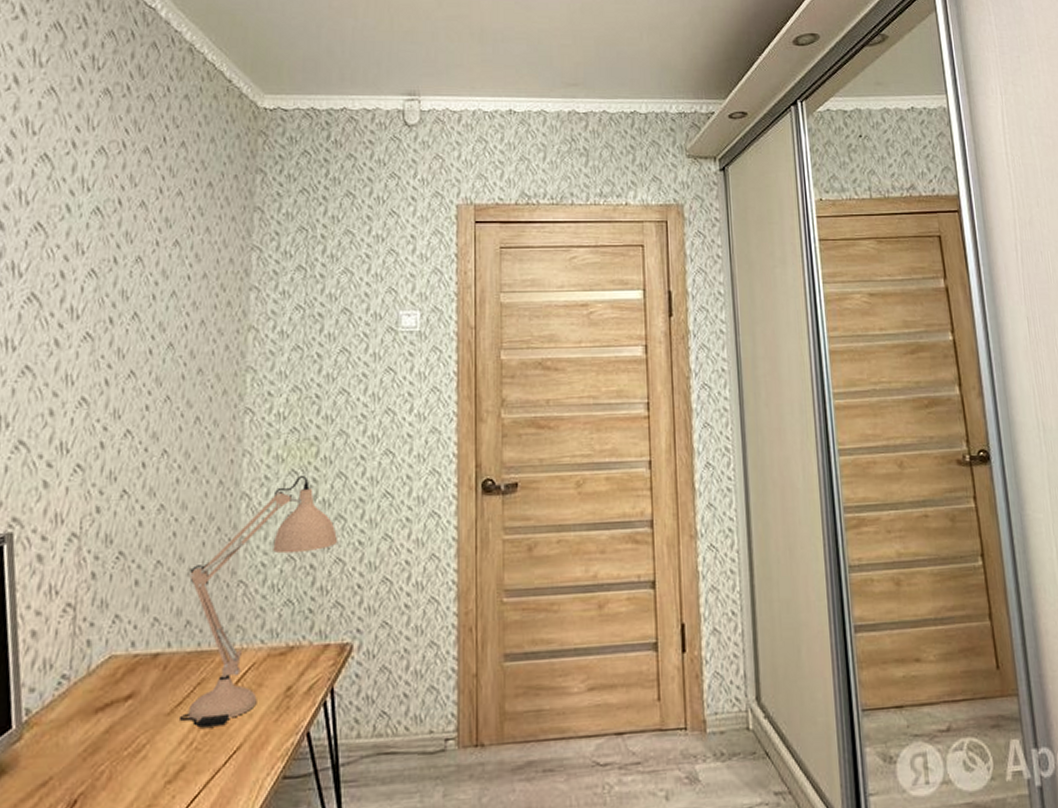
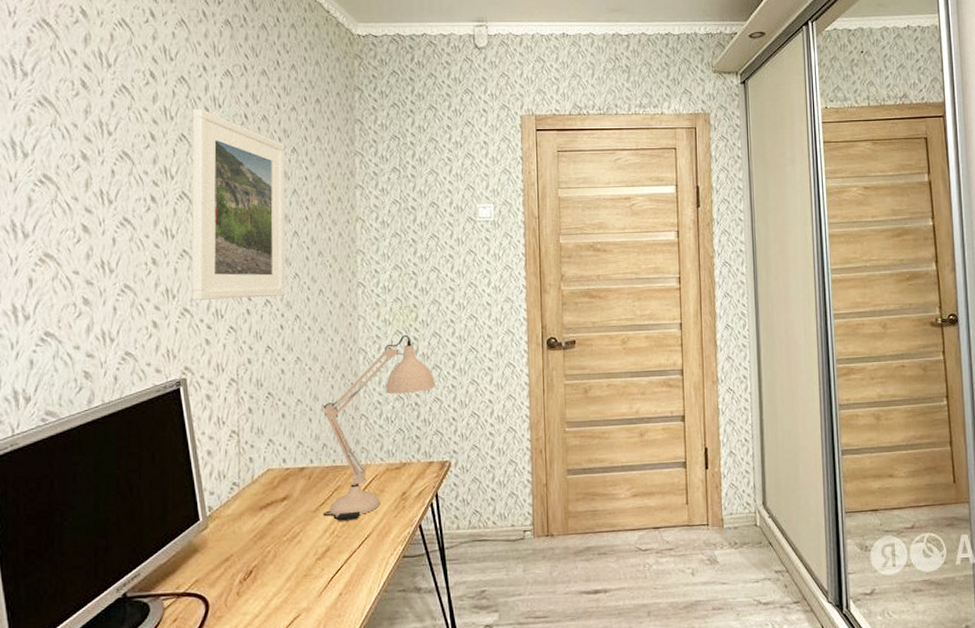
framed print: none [30,192,166,430] -> present [191,109,286,300]

